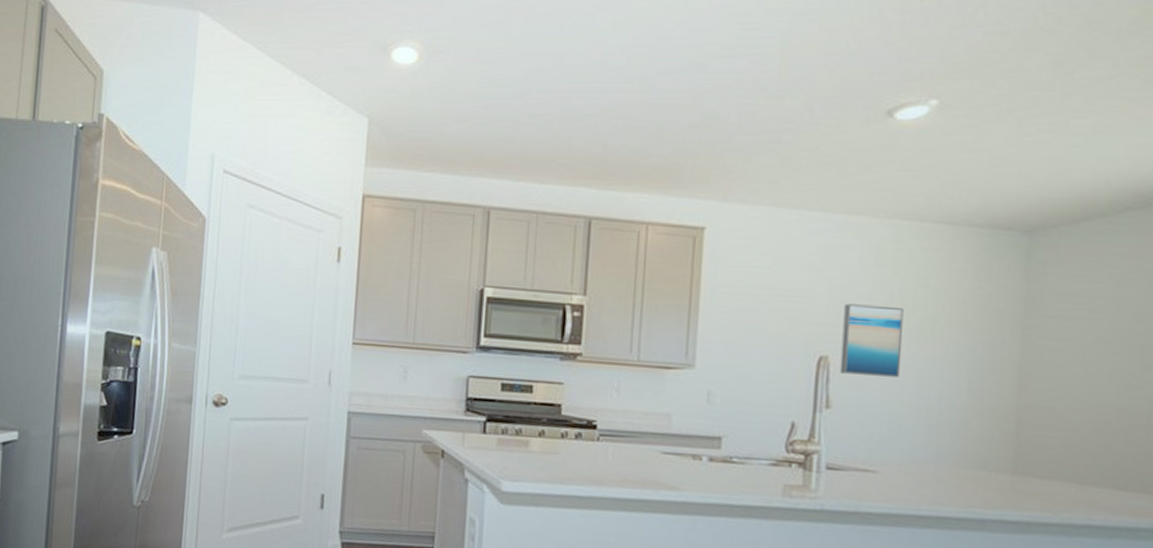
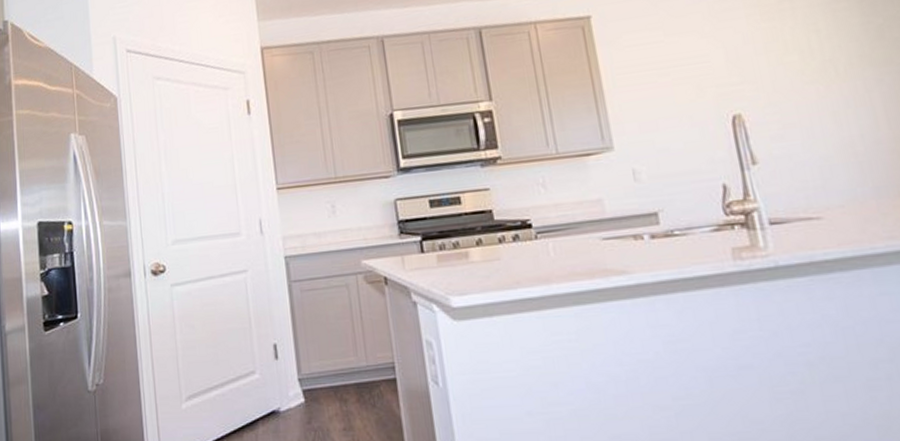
wall art: present [839,304,904,378] -> none [743,55,817,128]

